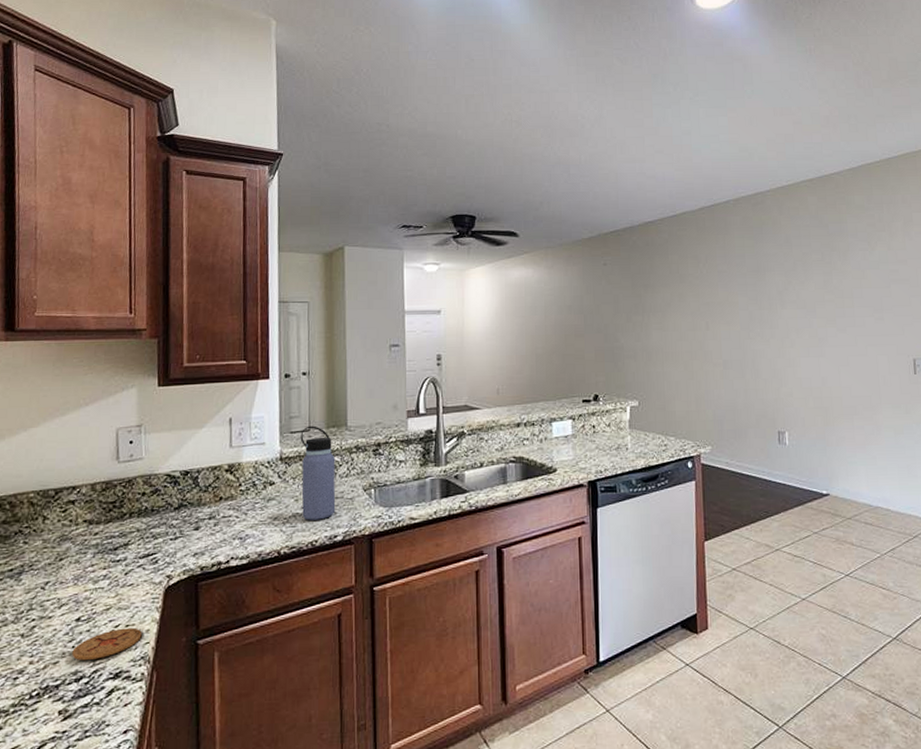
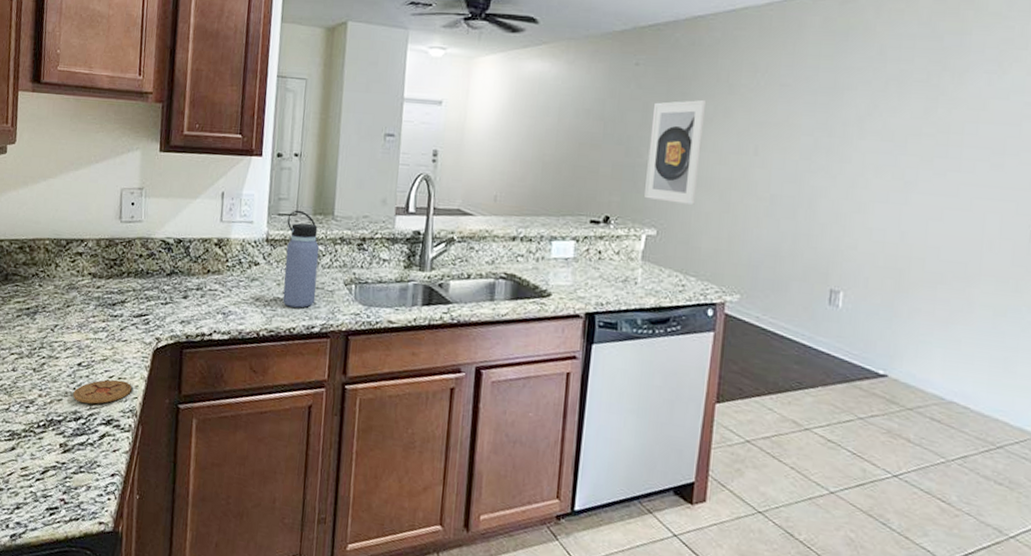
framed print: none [622,289,666,377] -> present [644,99,705,205]

